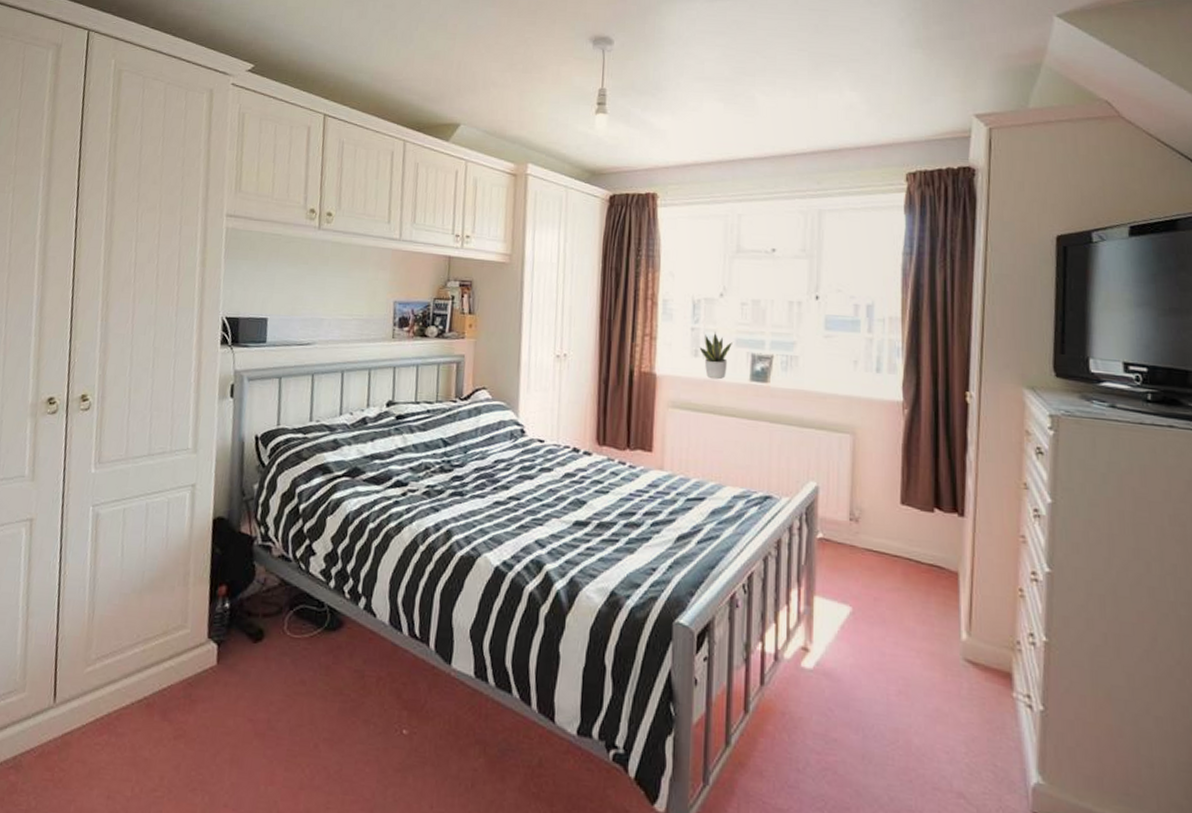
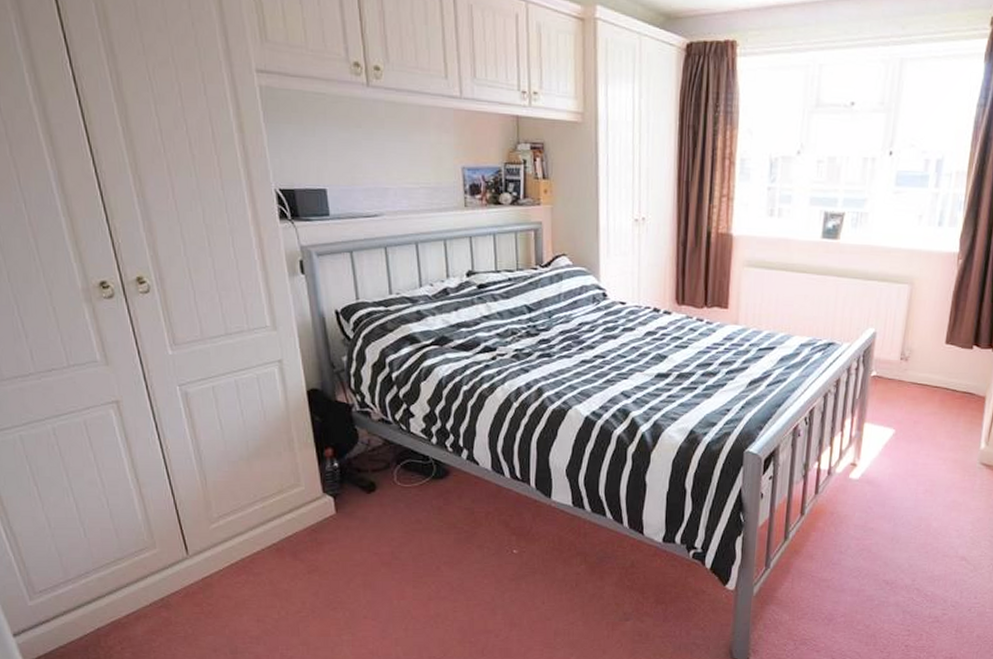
potted plant: present [699,332,732,380] -> none [774,190,807,238]

